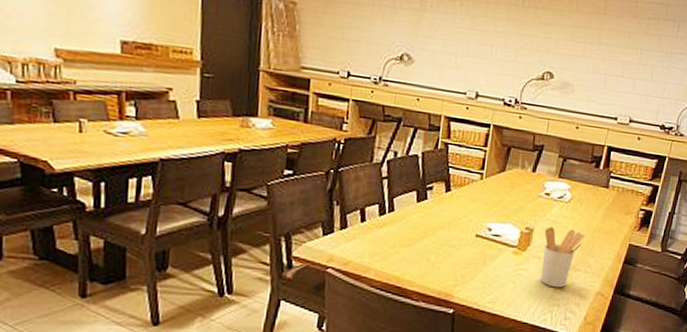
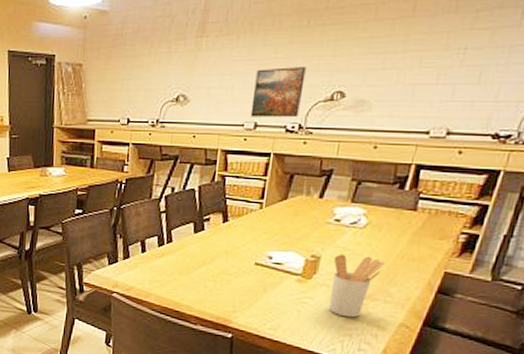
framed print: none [472,39,522,92] -> present [250,67,306,118]

